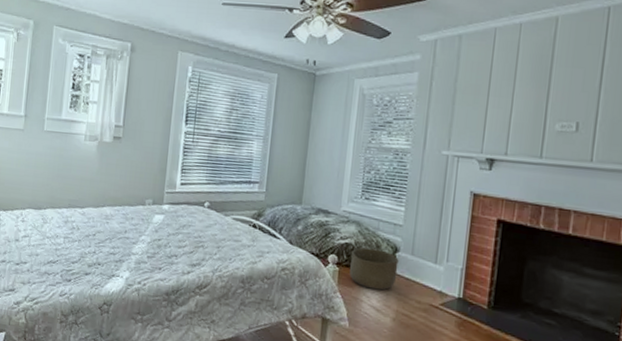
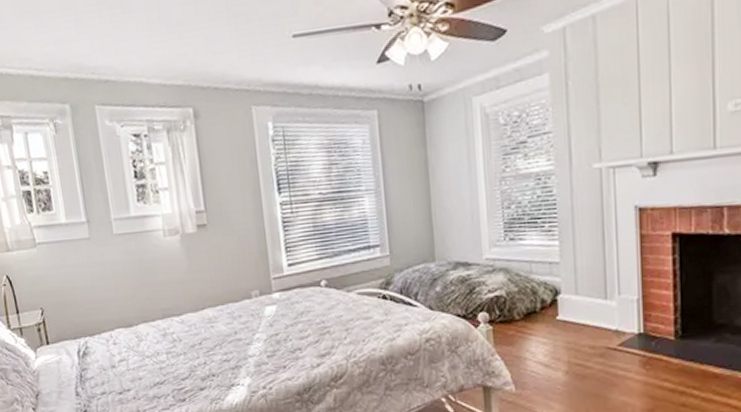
basket: present [349,248,399,290] -> none [504,296,563,343]

